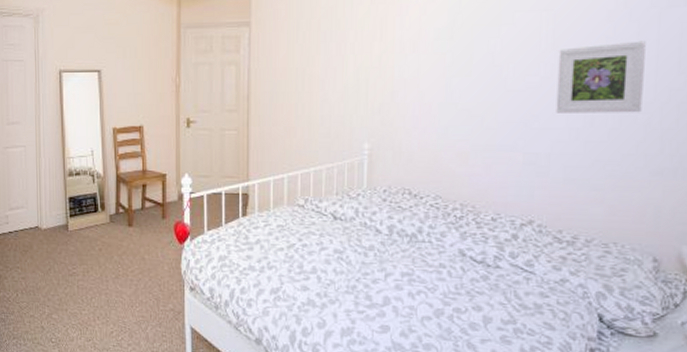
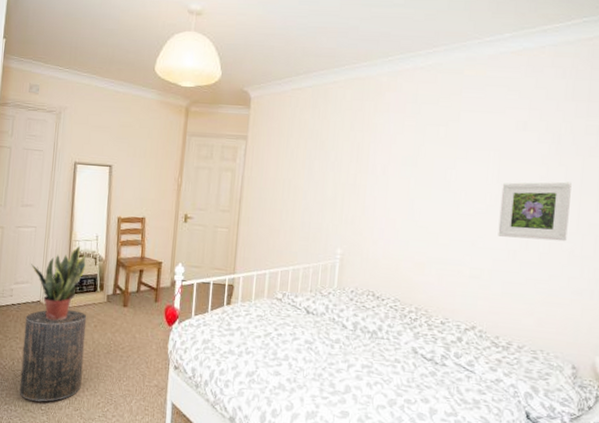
potted plant: none [23,162,83,247] -> present [30,245,86,321]
stool: none [25,234,91,334] -> present [19,310,87,402]

